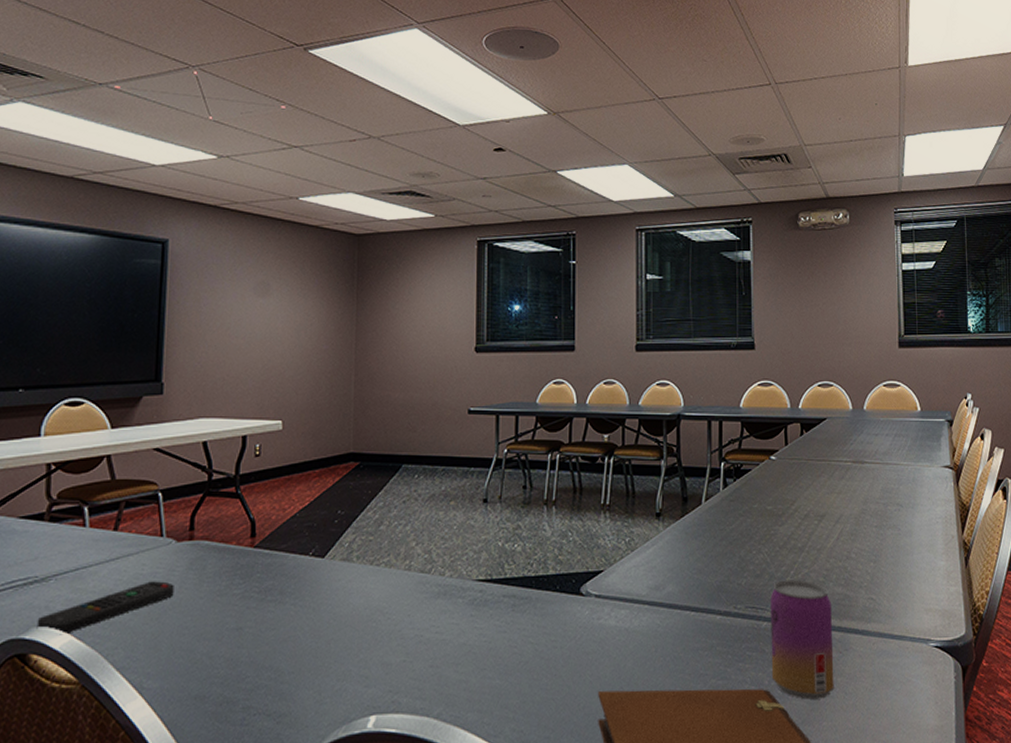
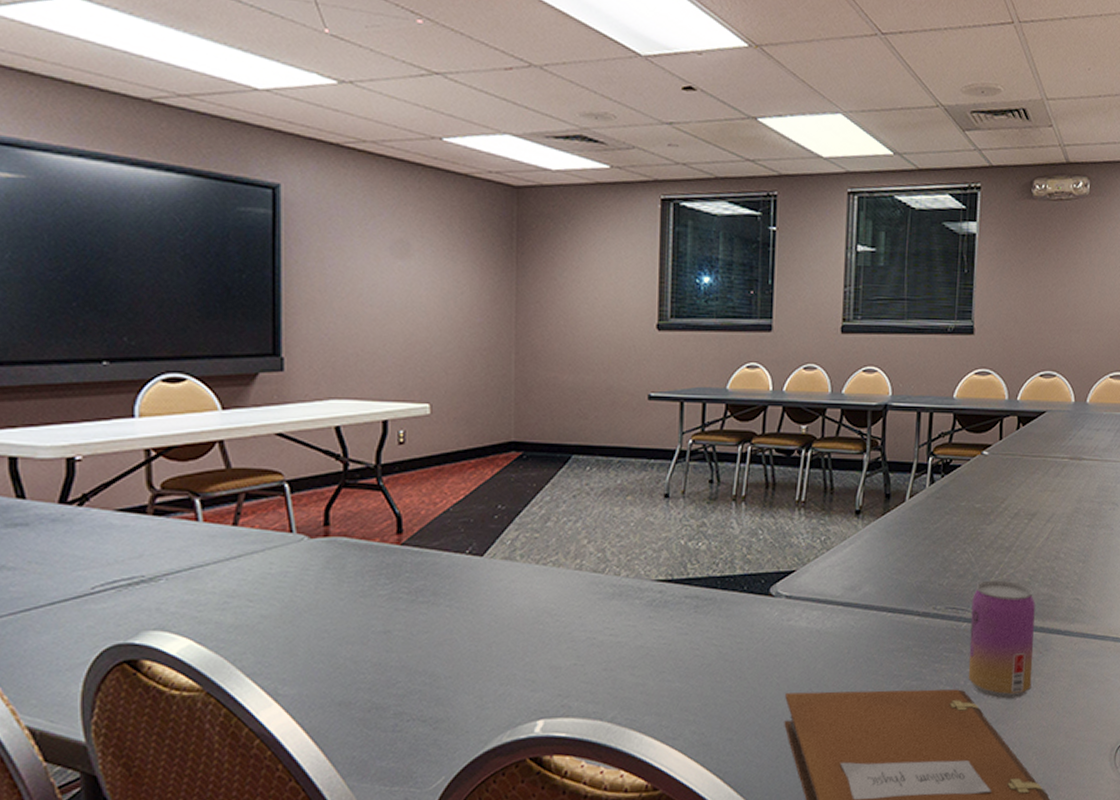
remote control: present [36,581,174,635] -> none [147,581,309,640]

